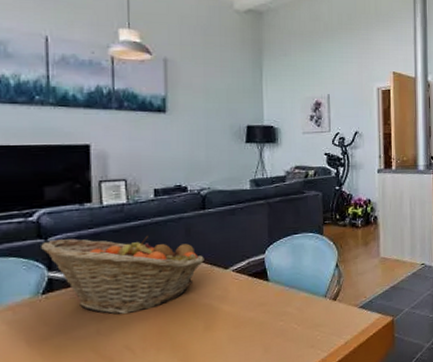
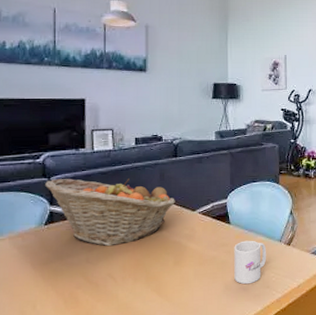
mug: none [274,297,311,346] -> present [234,240,267,285]

